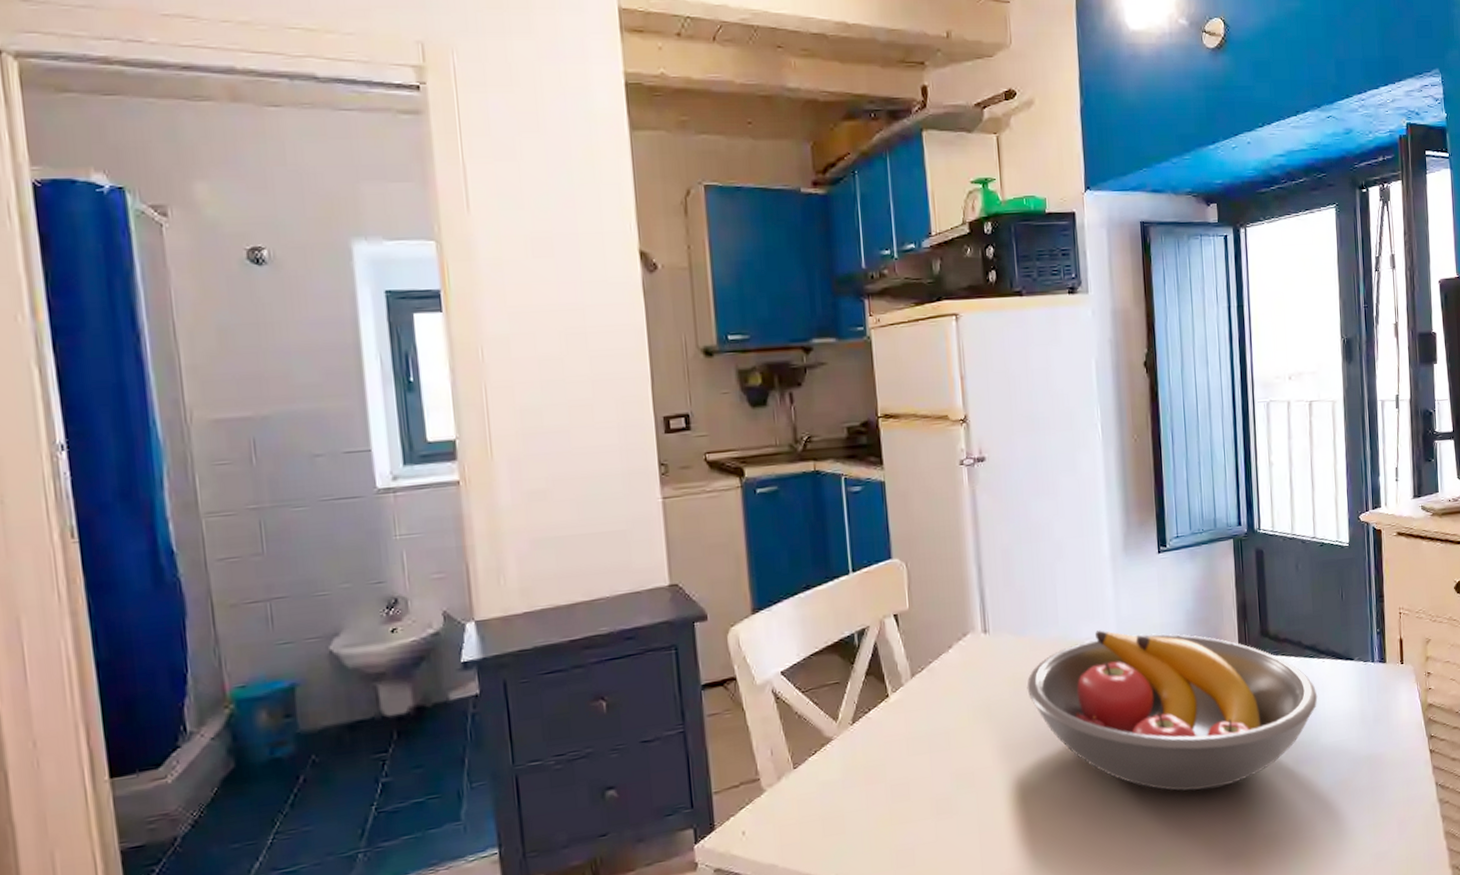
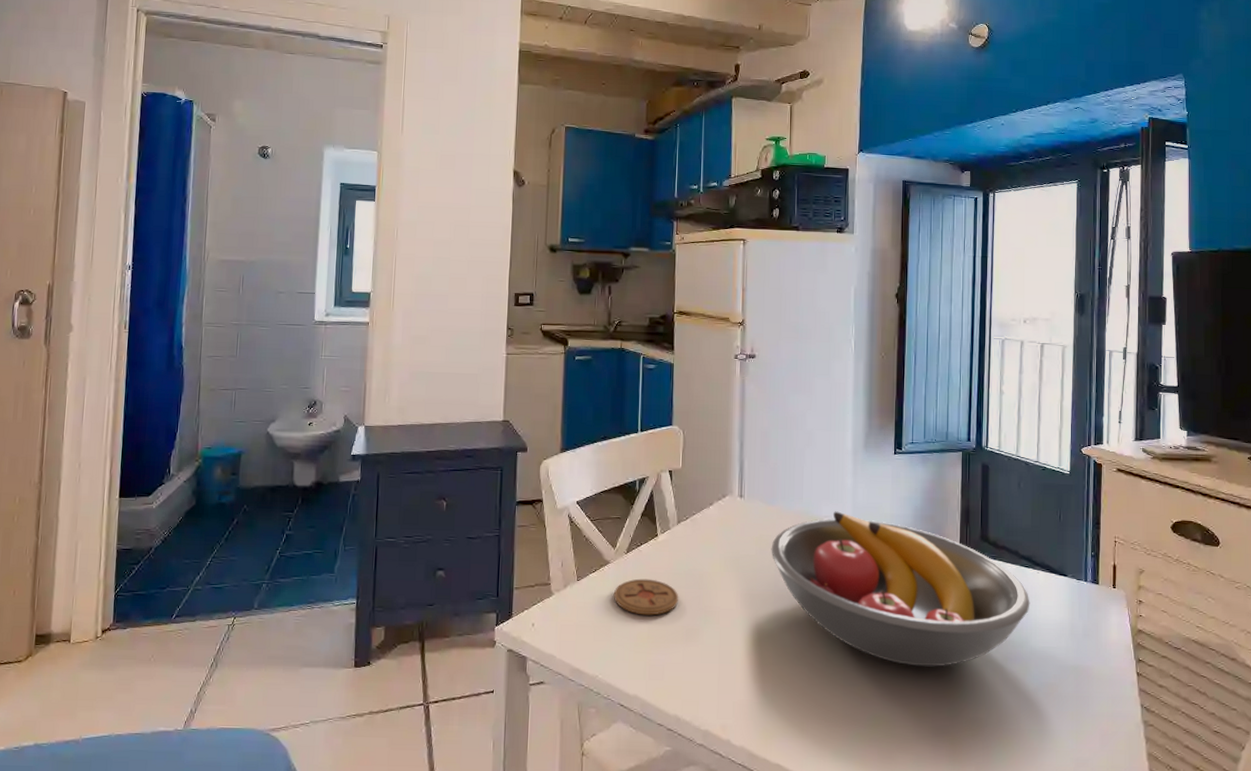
coaster: none [842,749,924,795] -> present [614,578,679,616]

